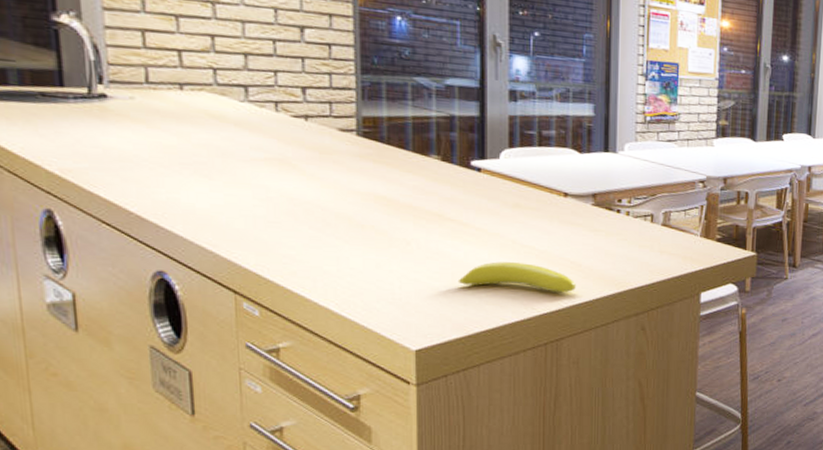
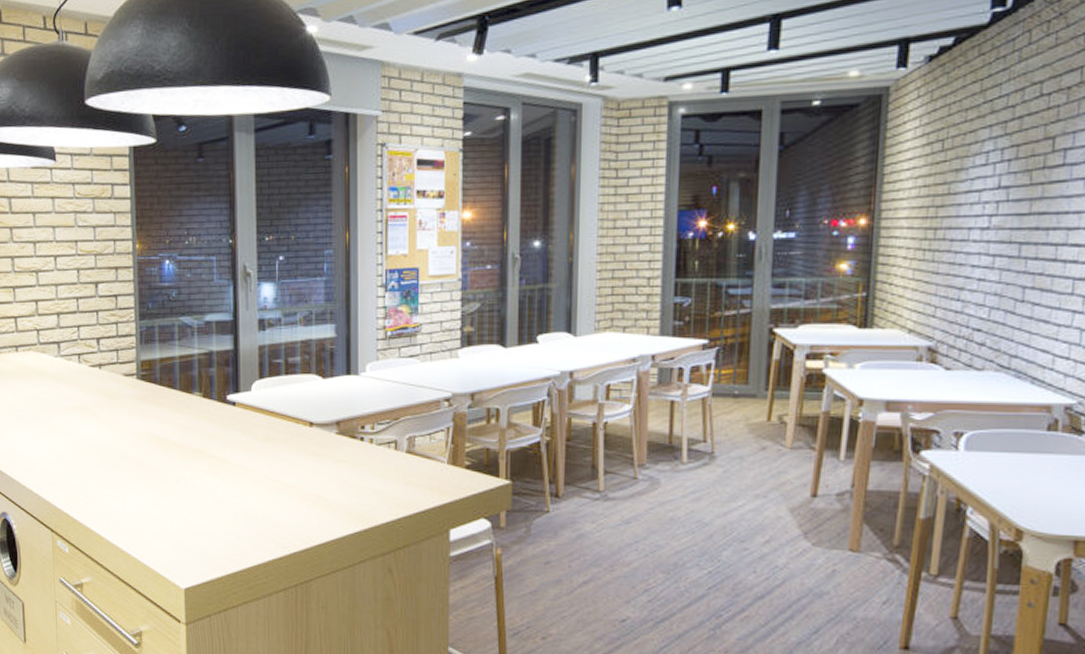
banana: present [458,262,576,293] -> none [218,498,323,530]

